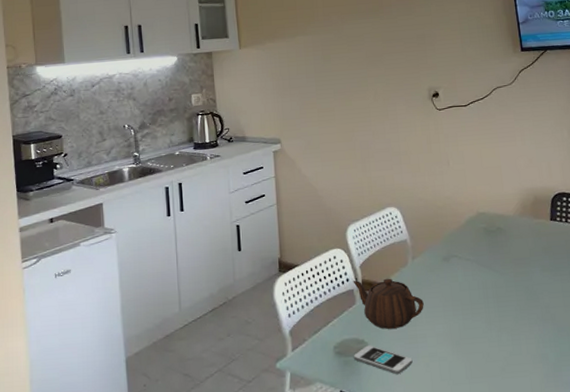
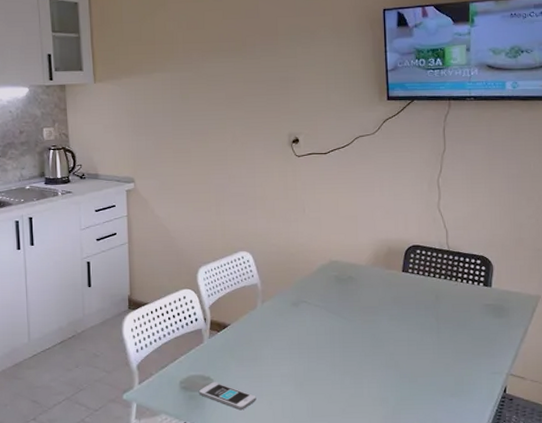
teapot: present [353,278,424,329] -> none [201,320,271,368]

